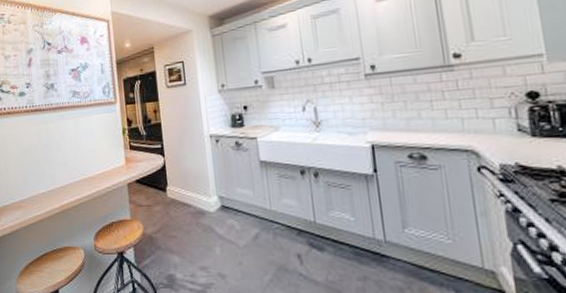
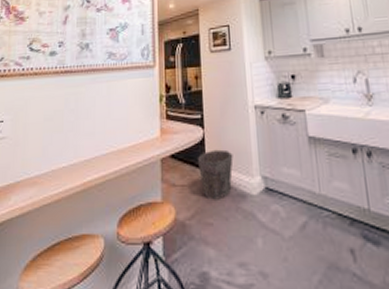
waste bin: none [159,174,192,217] -> present [197,149,233,200]

